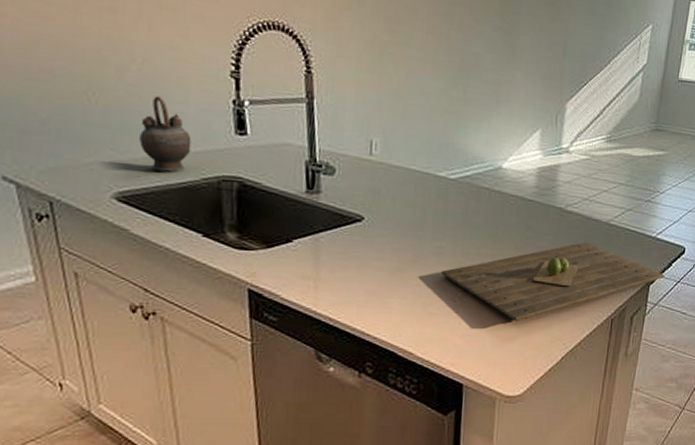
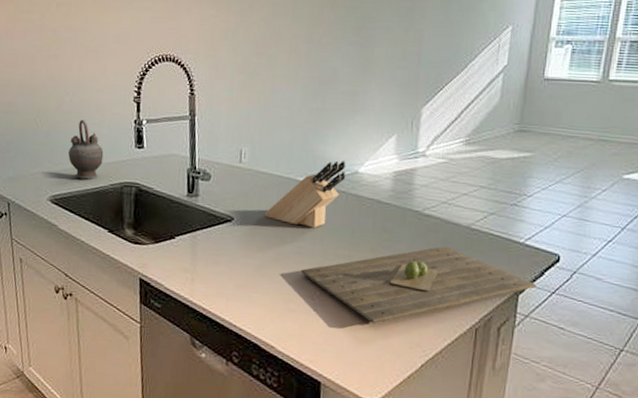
knife block: none [400,154,489,227] -> present [265,160,346,228]

